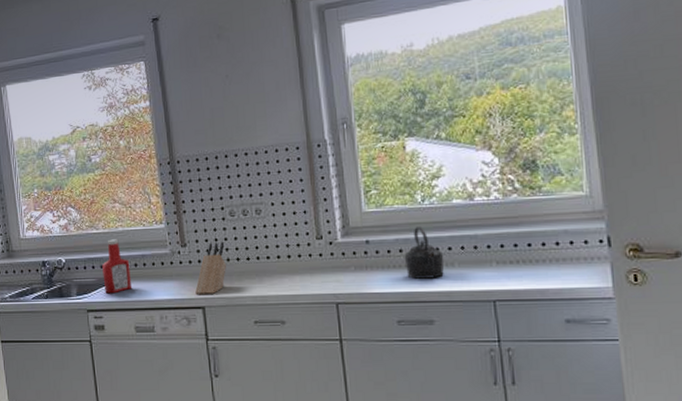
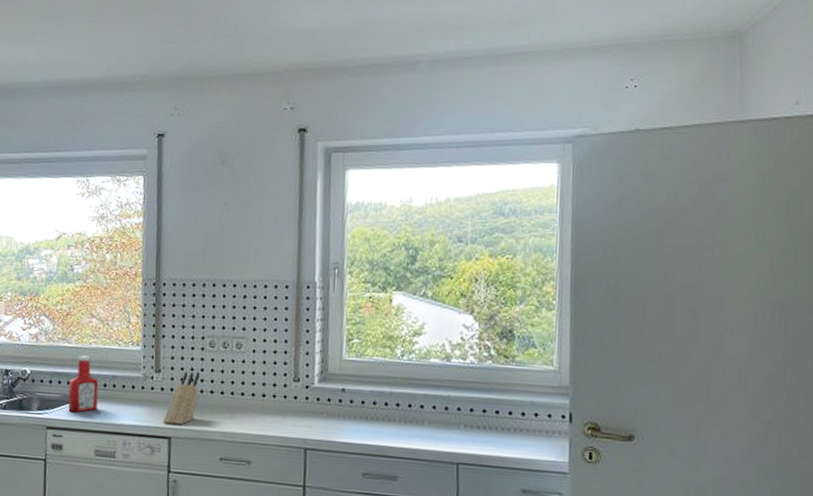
kettle: present [404,227,444,279] -> none [377,381,416,435]

